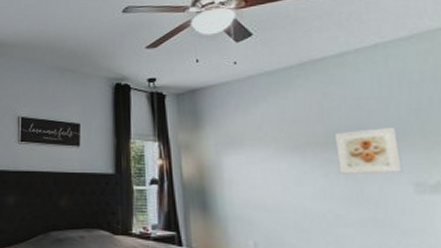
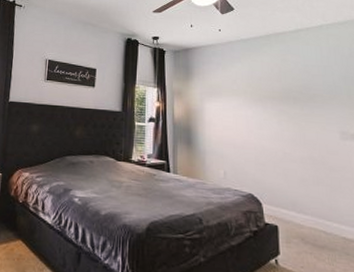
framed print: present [334,126,403,174] -> none [287,88,333,124]

